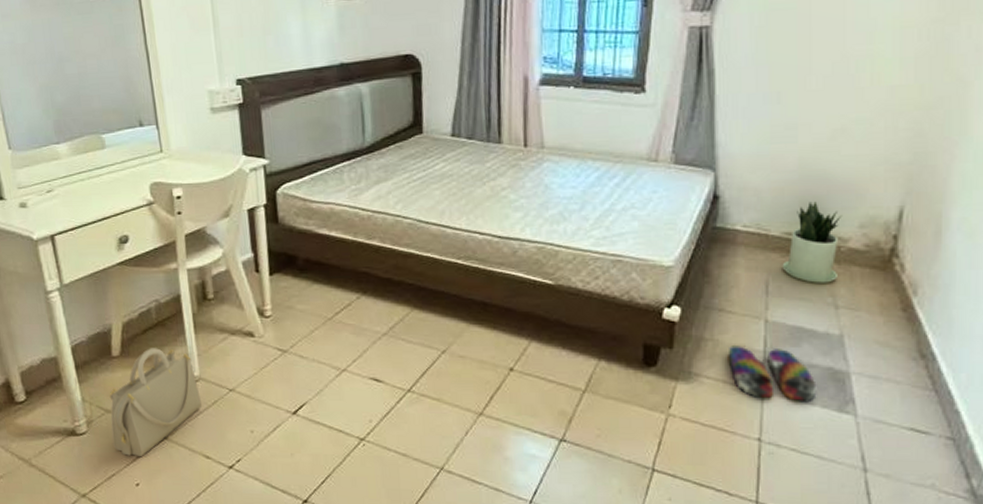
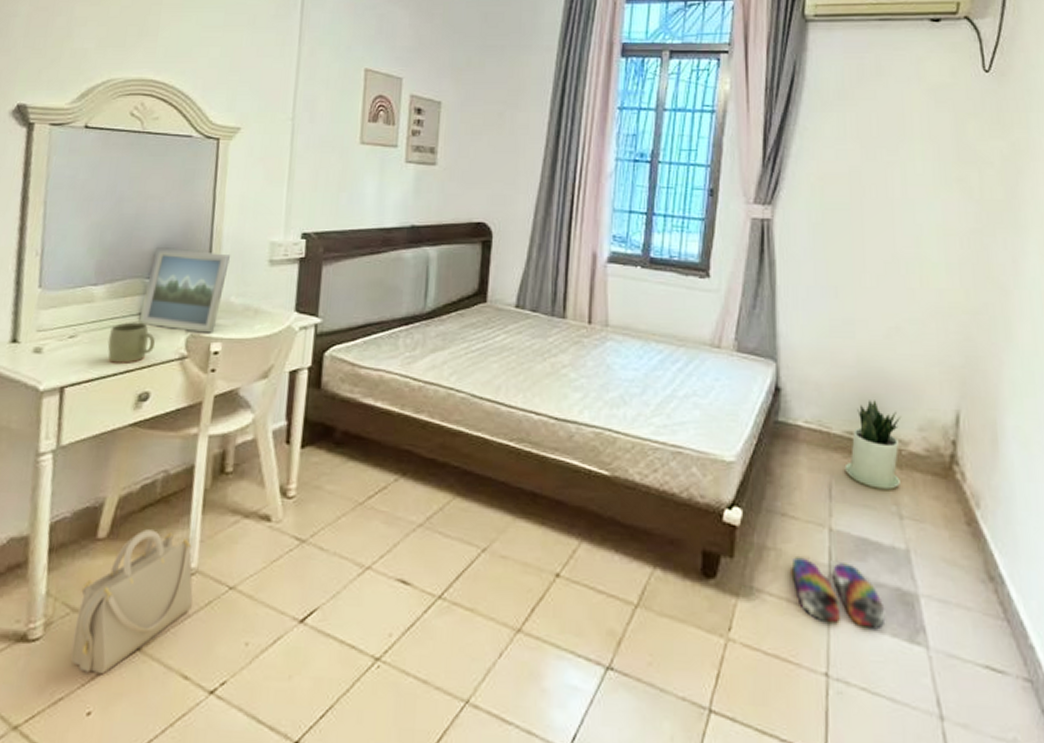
mug: none [80,174,123,212] -> present [107,322,155,363]
picture frame: none [103,103,174,180] -> present [138,247,230,333]

